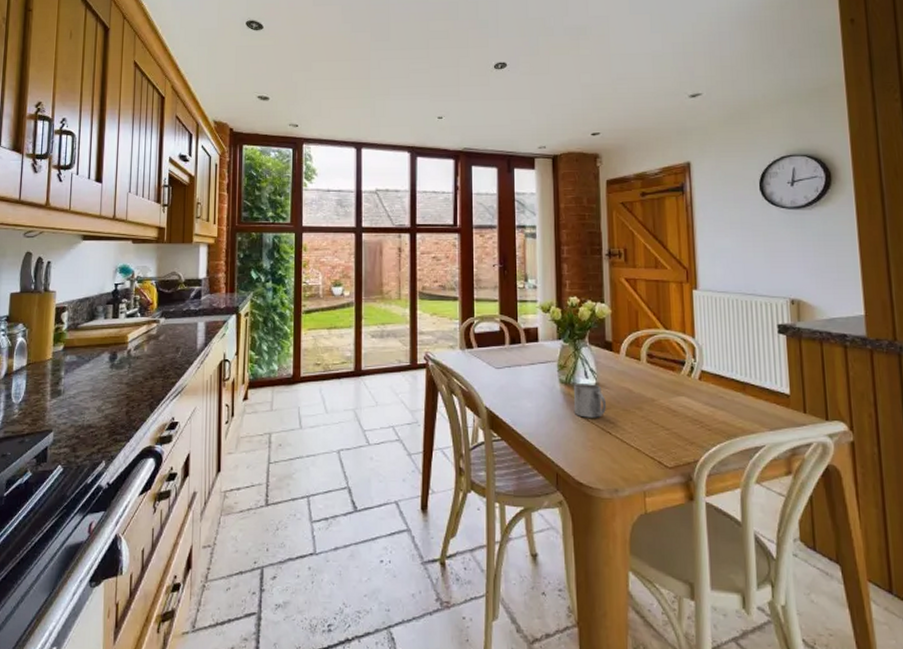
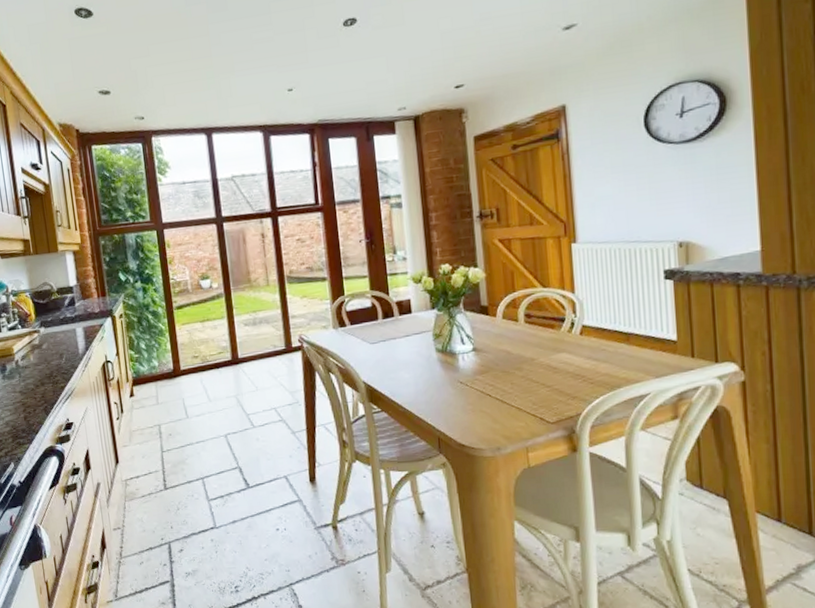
mug: present [574,384,606,418] -> none [451,349,485,383]

